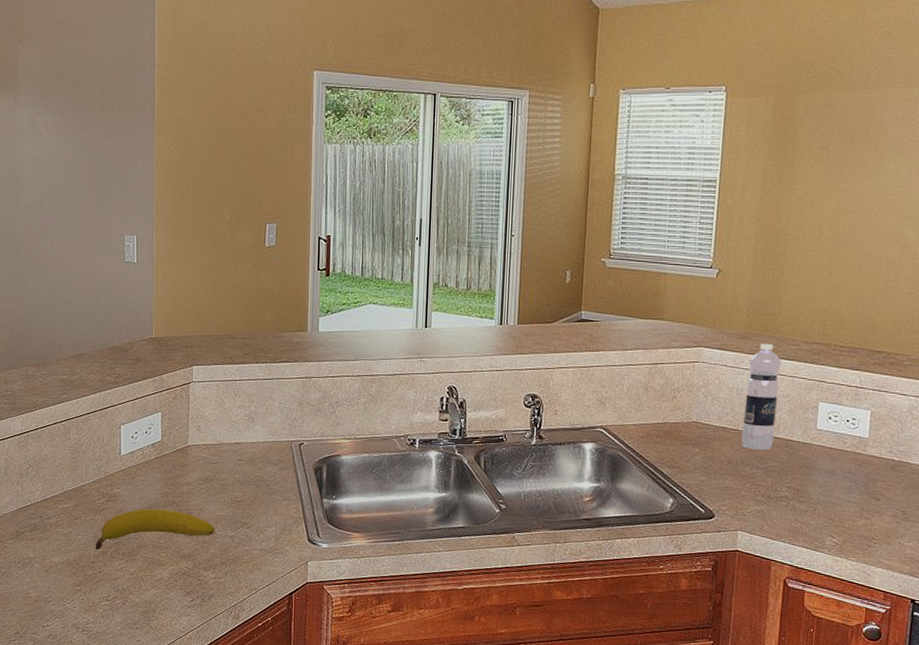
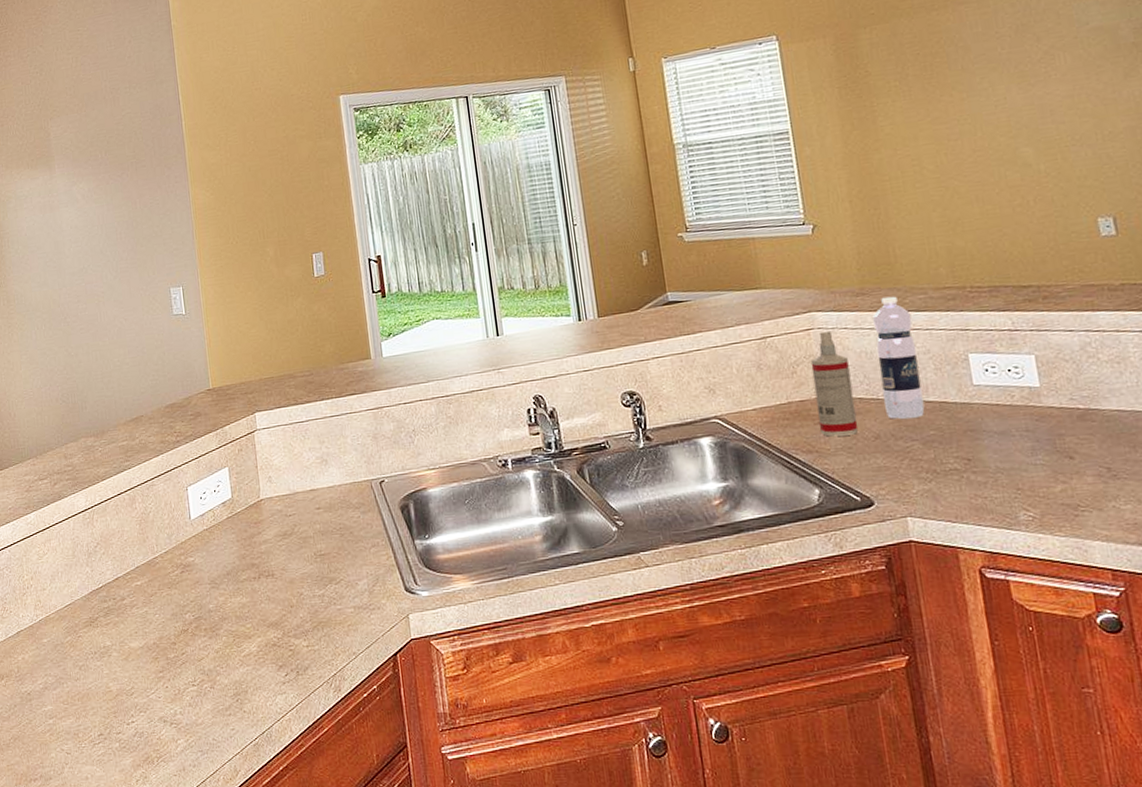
fruit: present [95,508,215,549] -> none [174,573,302,628]
spray bottle: none [685,365,721,457] -> present [810,331,859,437]

